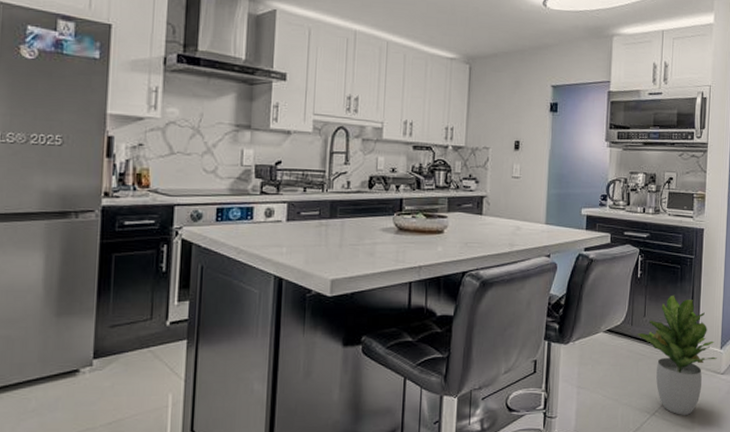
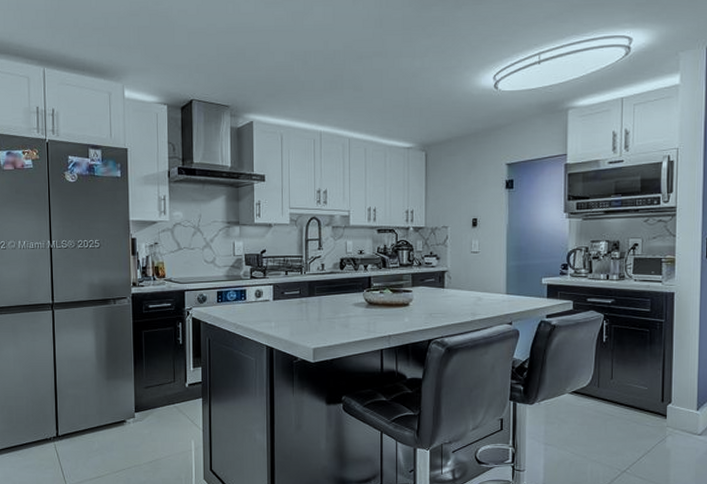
potted plant: present [636,295,717,415] -> none [604,358,693,473]

